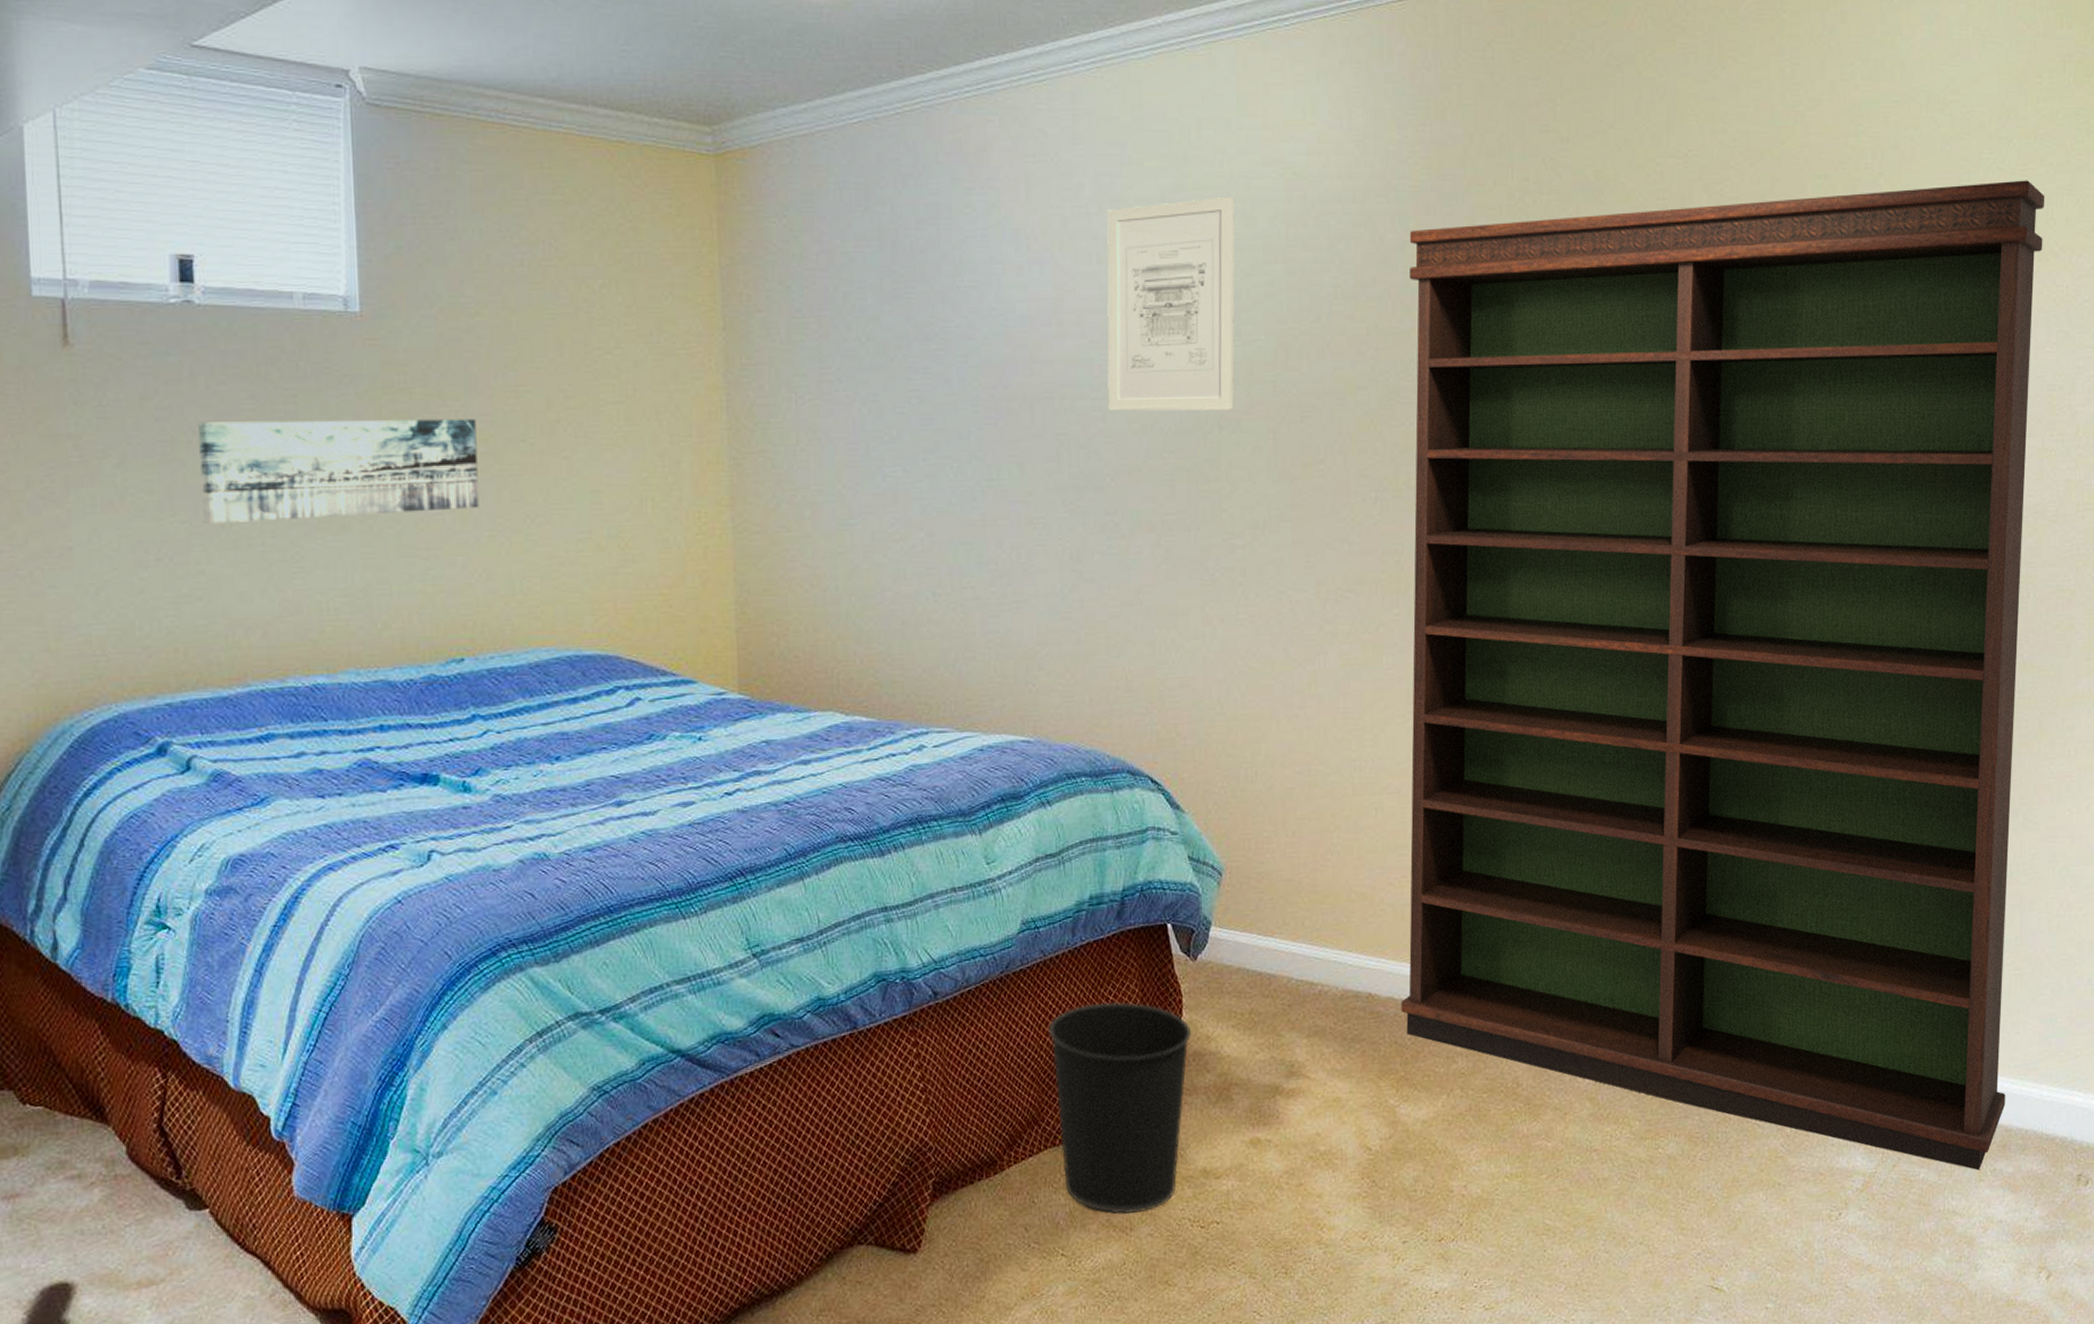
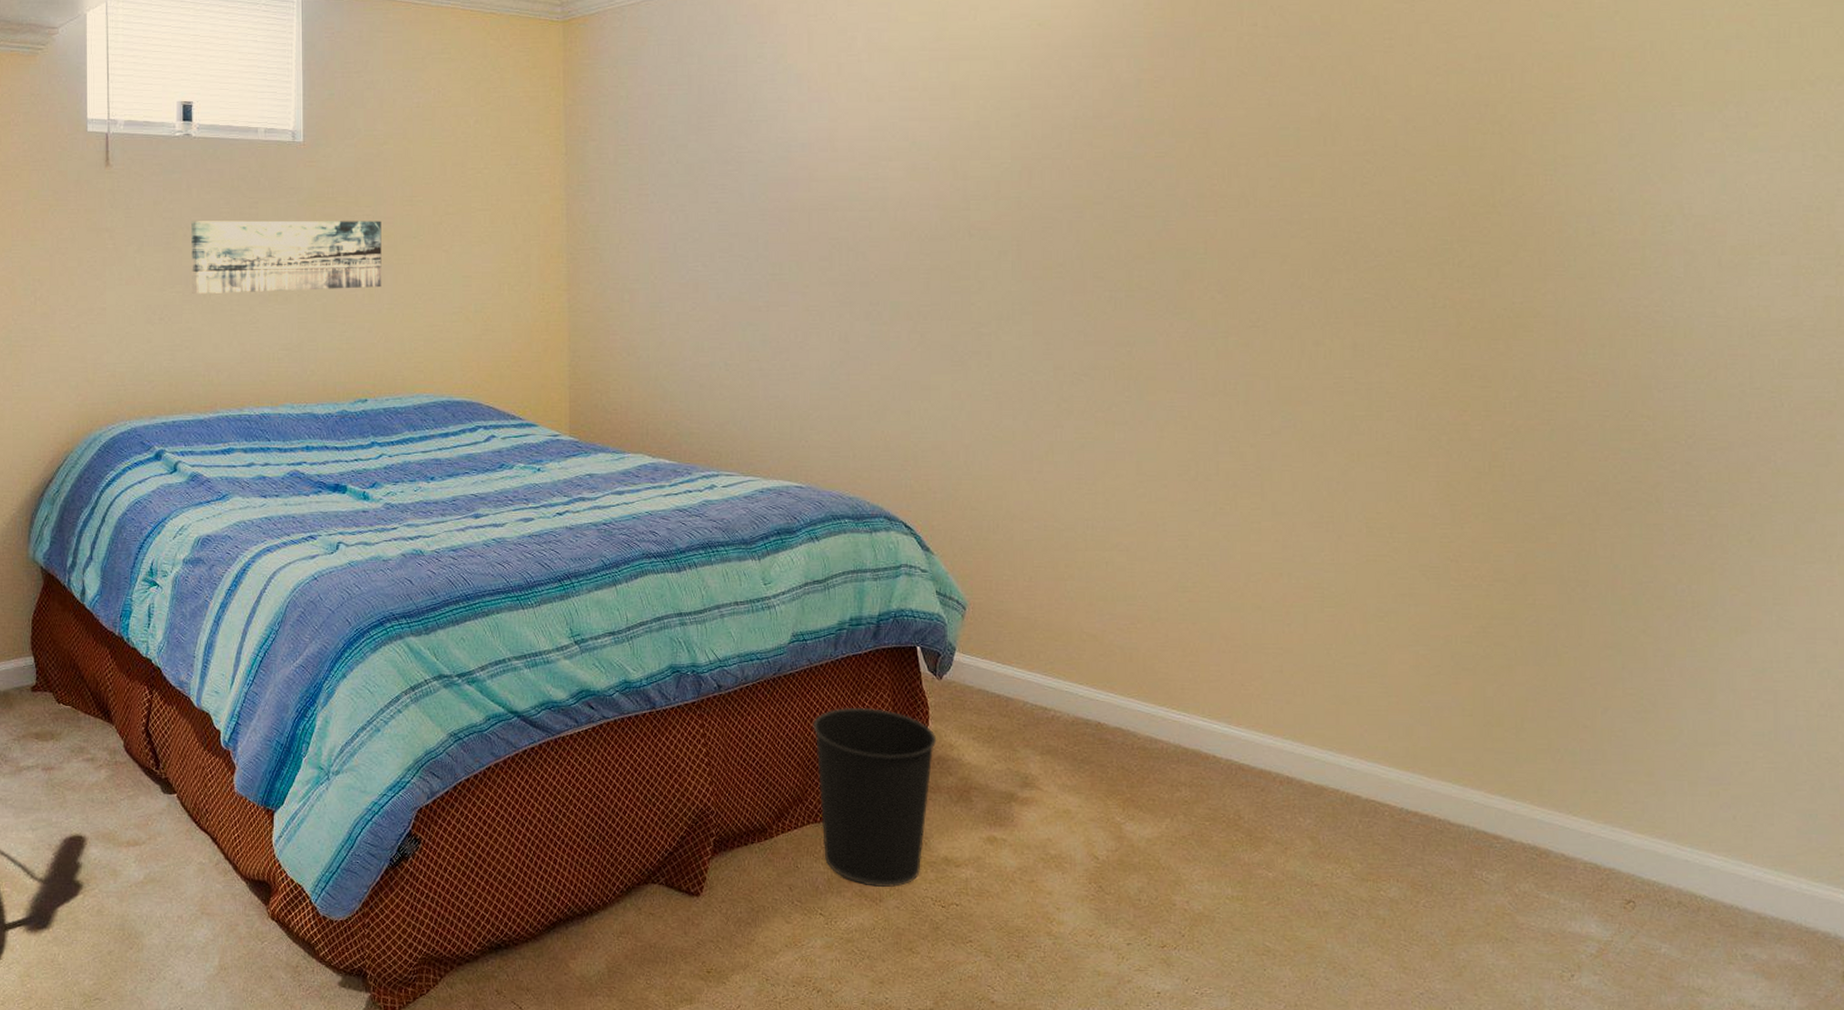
wall art: present [1107,196,1235,411] -> none [874,44,986,221]
bookshelf: present [1400,180,2045,1171] -> none [1128,14,1800,953]

